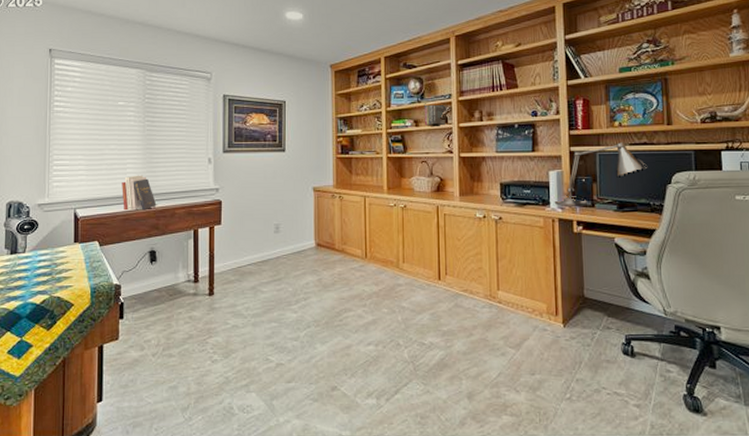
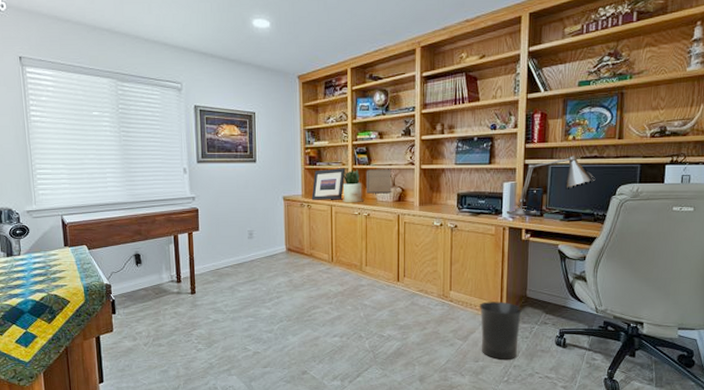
books: present [122,175,157,211] -> none [103,184,138,217]
picture frame: none [343,157,380,191] -> present [311,168,346,200]
planter: none [375,158,399,194] -> present [341,169,363,203]
decorative box: none [401,157,429,184] -> present [366,169,392,194]
books: present [424,103,445,127] -> none [388,116,408,140]
waste bin: none [532,303,582,372] -> present [480,301,523,360]

